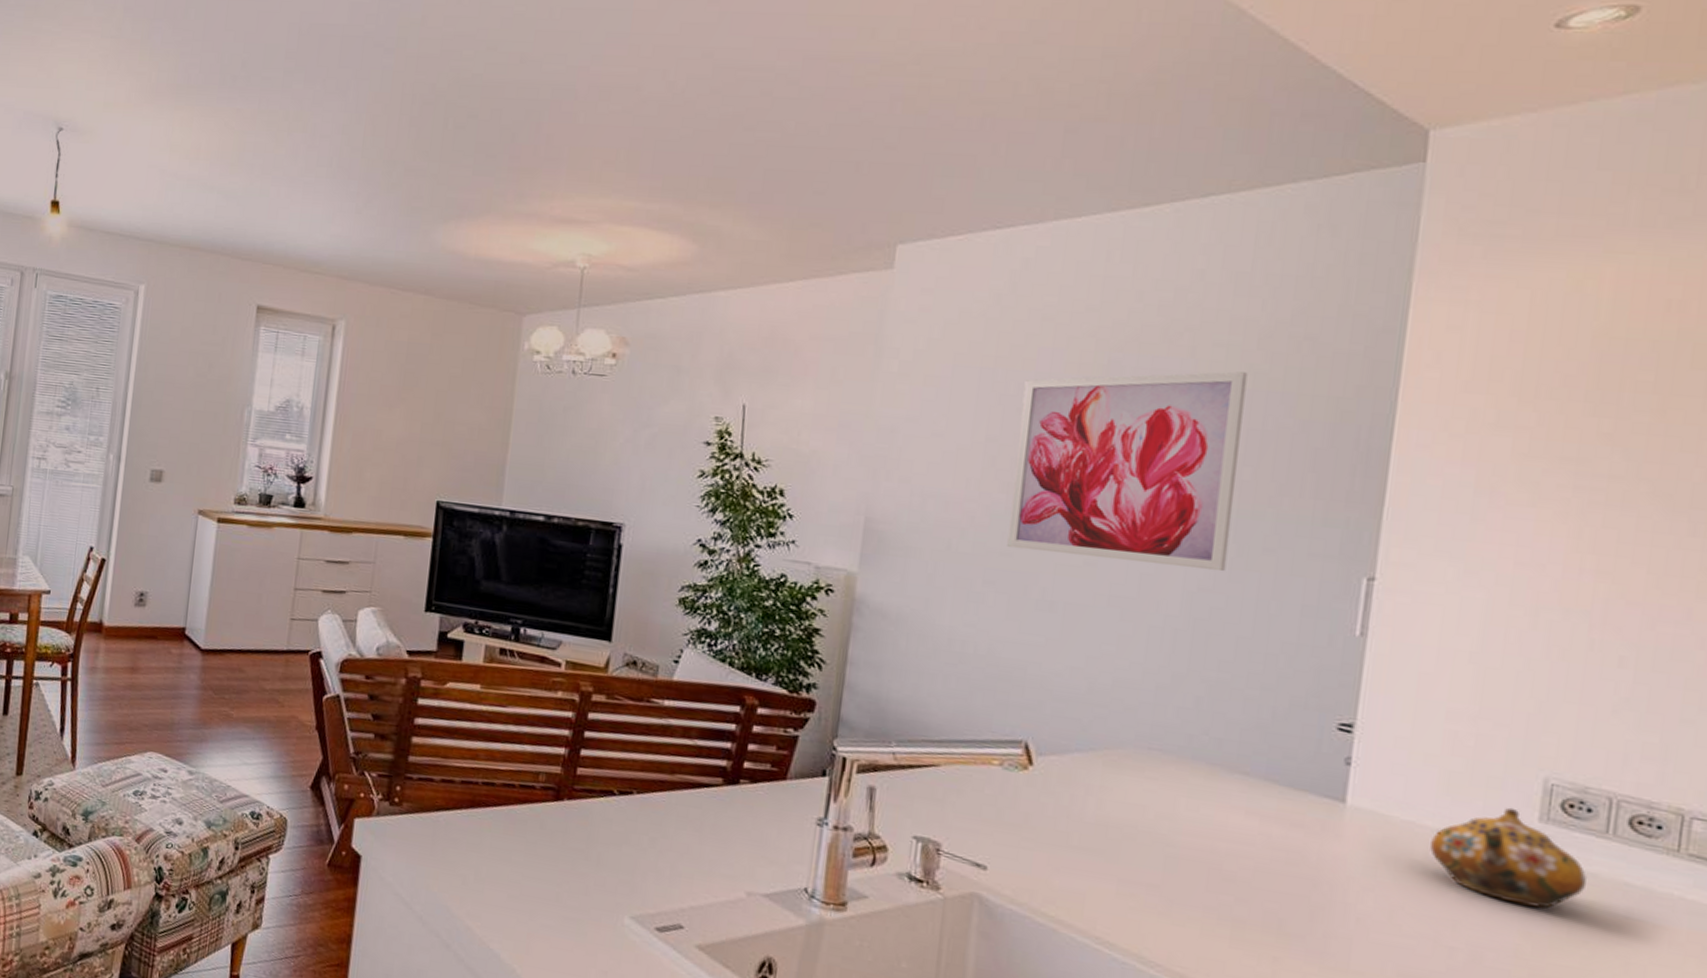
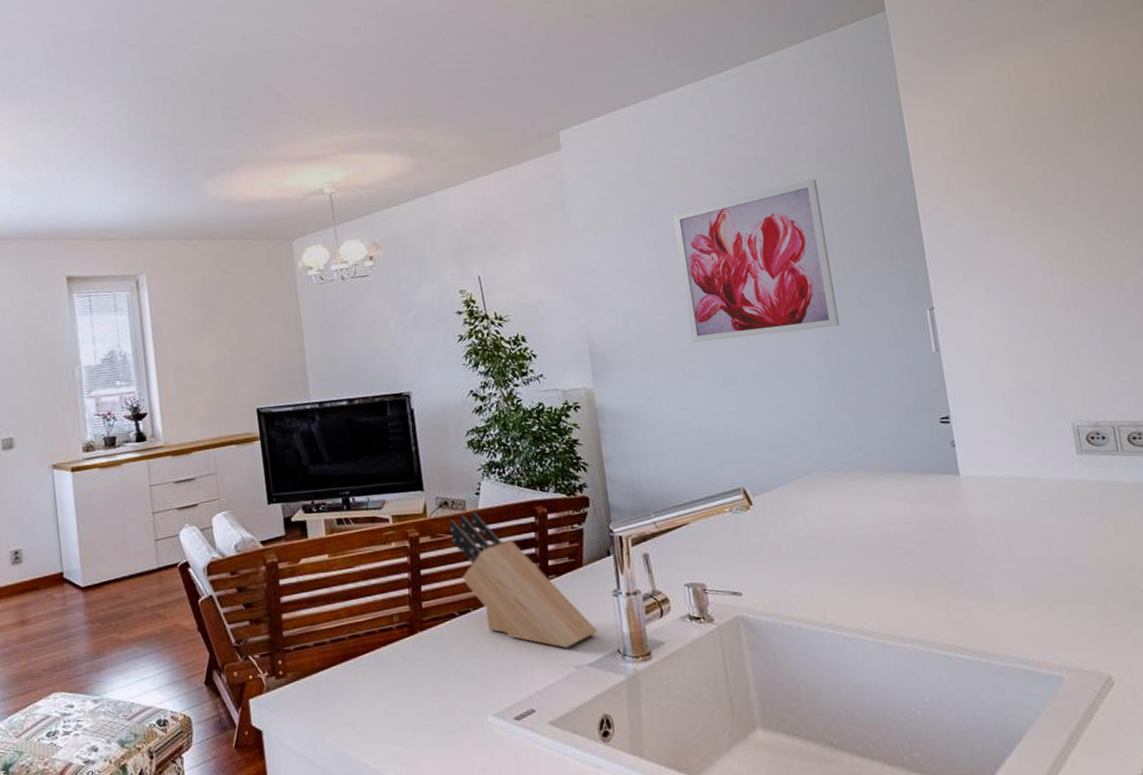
knife block: none [630,681,785,869] -> present [448,512,597,649]
teapot: present [1430,807,1588,909] -> none [1018,449,1116,517]

